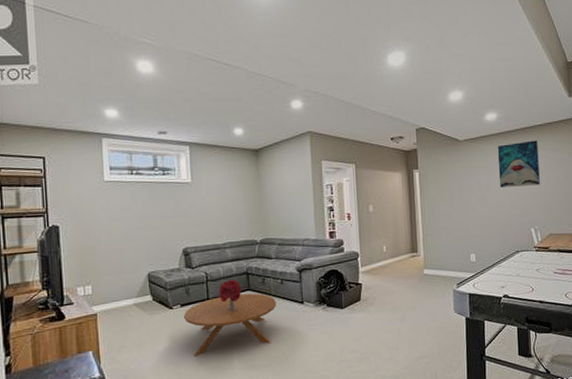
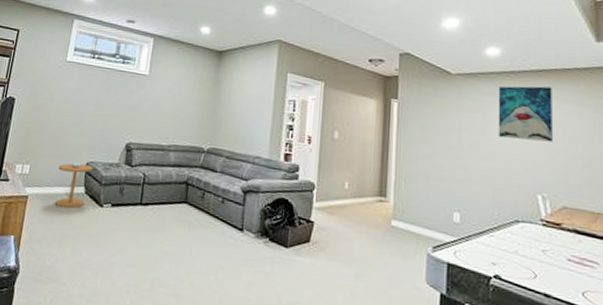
side table: none [120,274,155,318] -> present [55,162,93,209]
coffee table: present [183,293,277,357] -> none [111,203,213,272]
bouquet: present [218,279,242,311] -> none [152,186,179,223]

